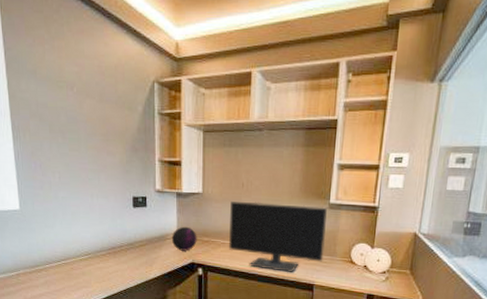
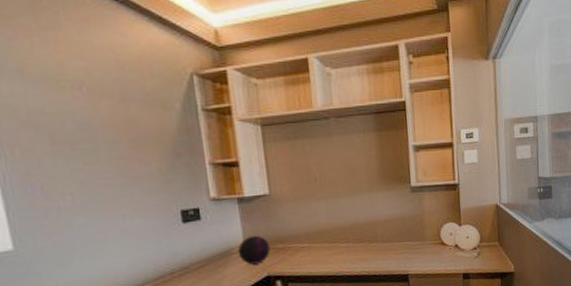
monitor: present [229,200,327,272] -> none [304,191,414,268]

